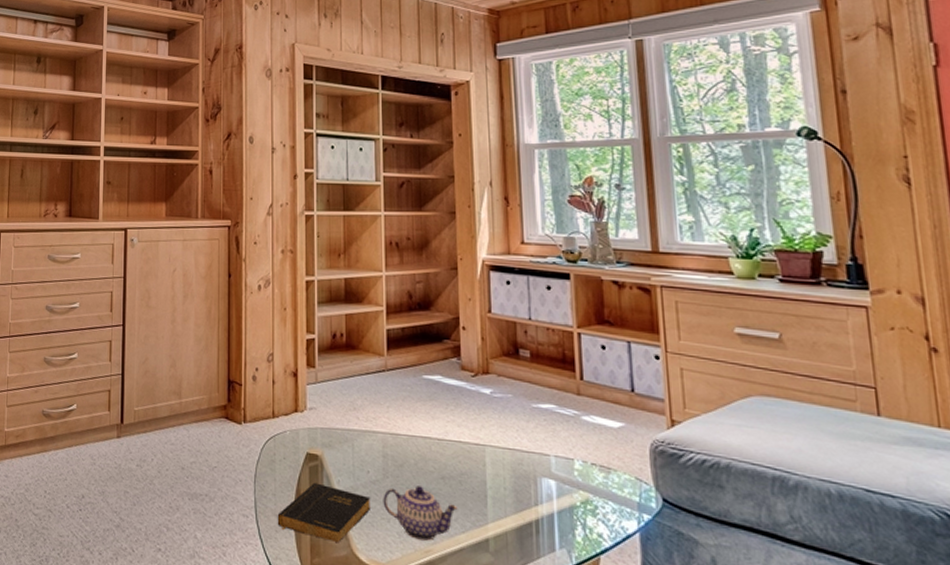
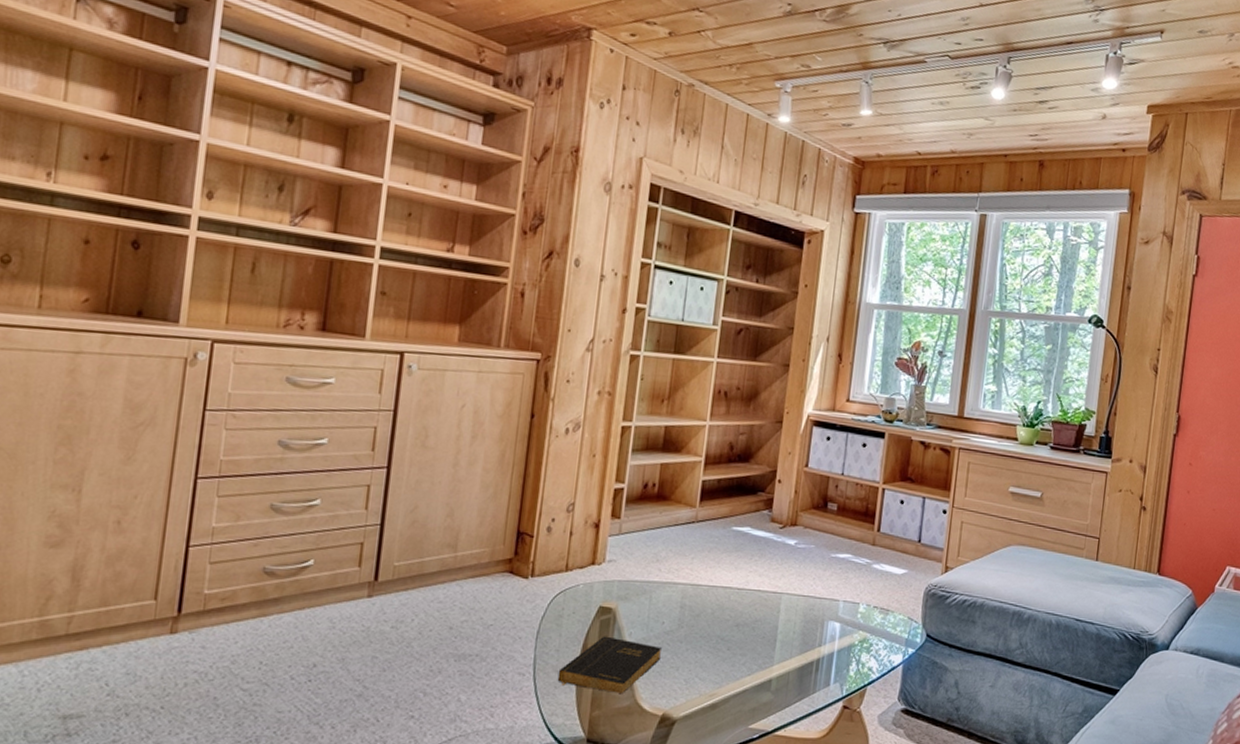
teapot: present [383,486,458,541] -> none [674,634,747,685]

